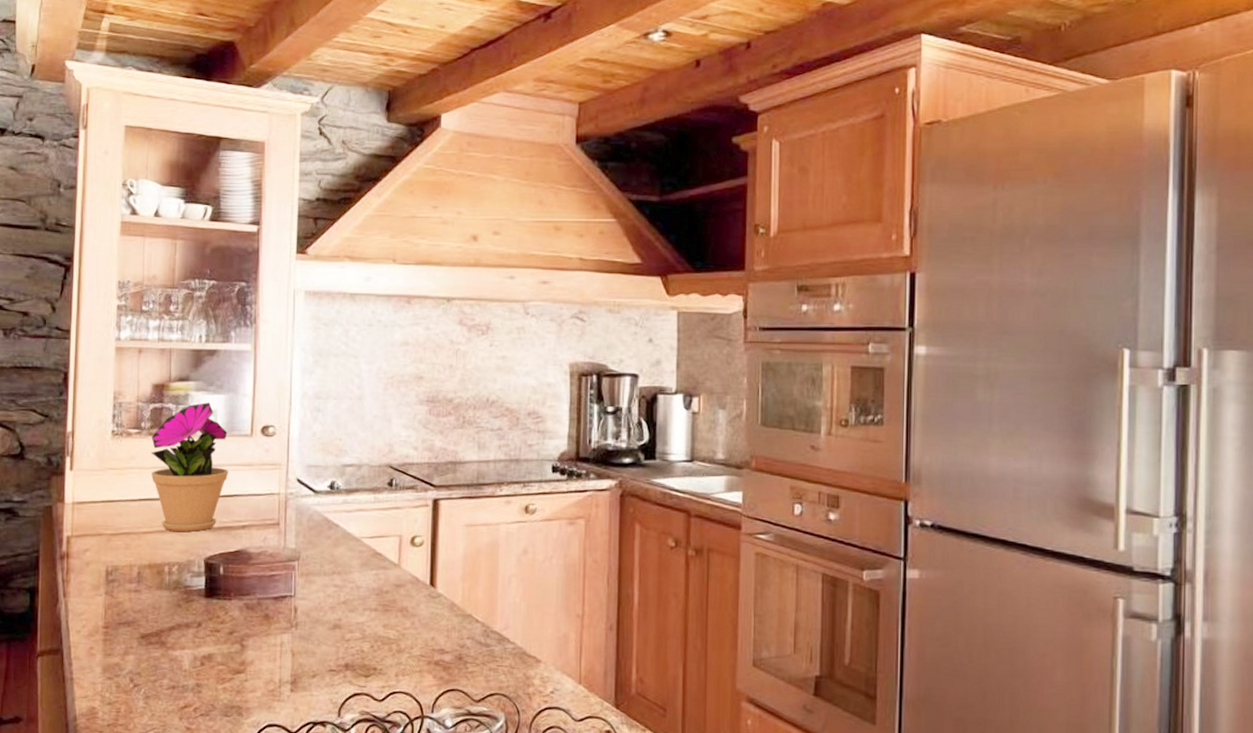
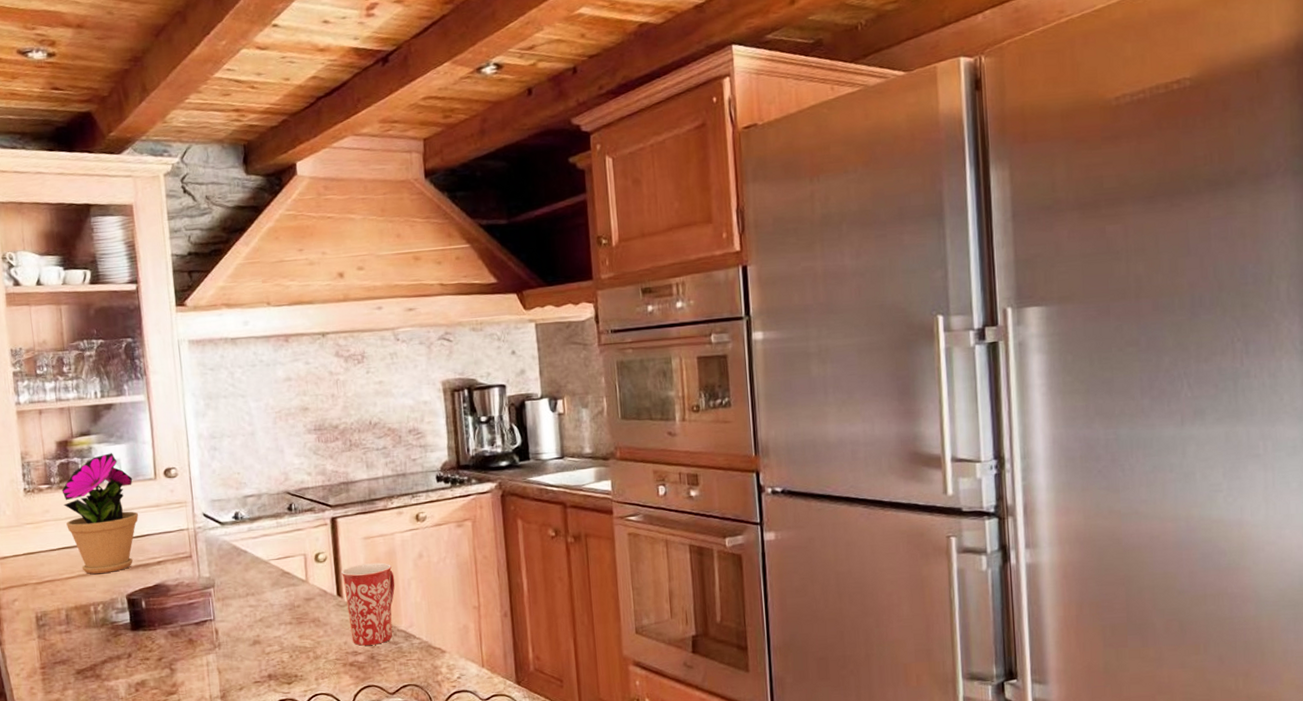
mug: none [438,553,494,645] -> present [341,562,395,646]

